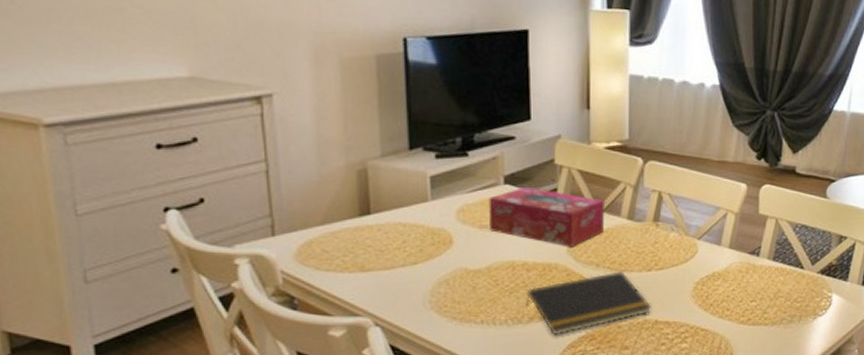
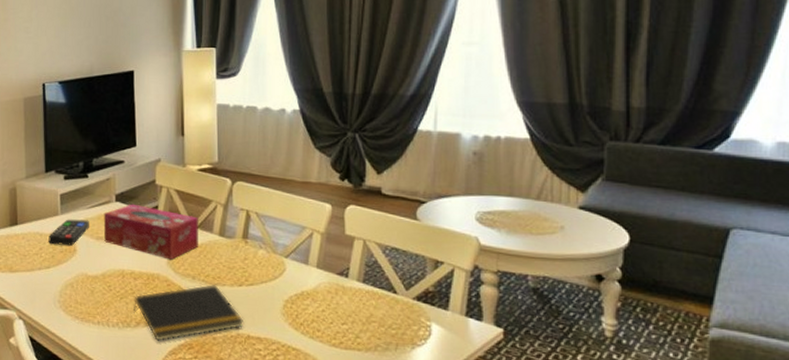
remote control: none [415,205,470,237] -> present [48,219,89,246]

